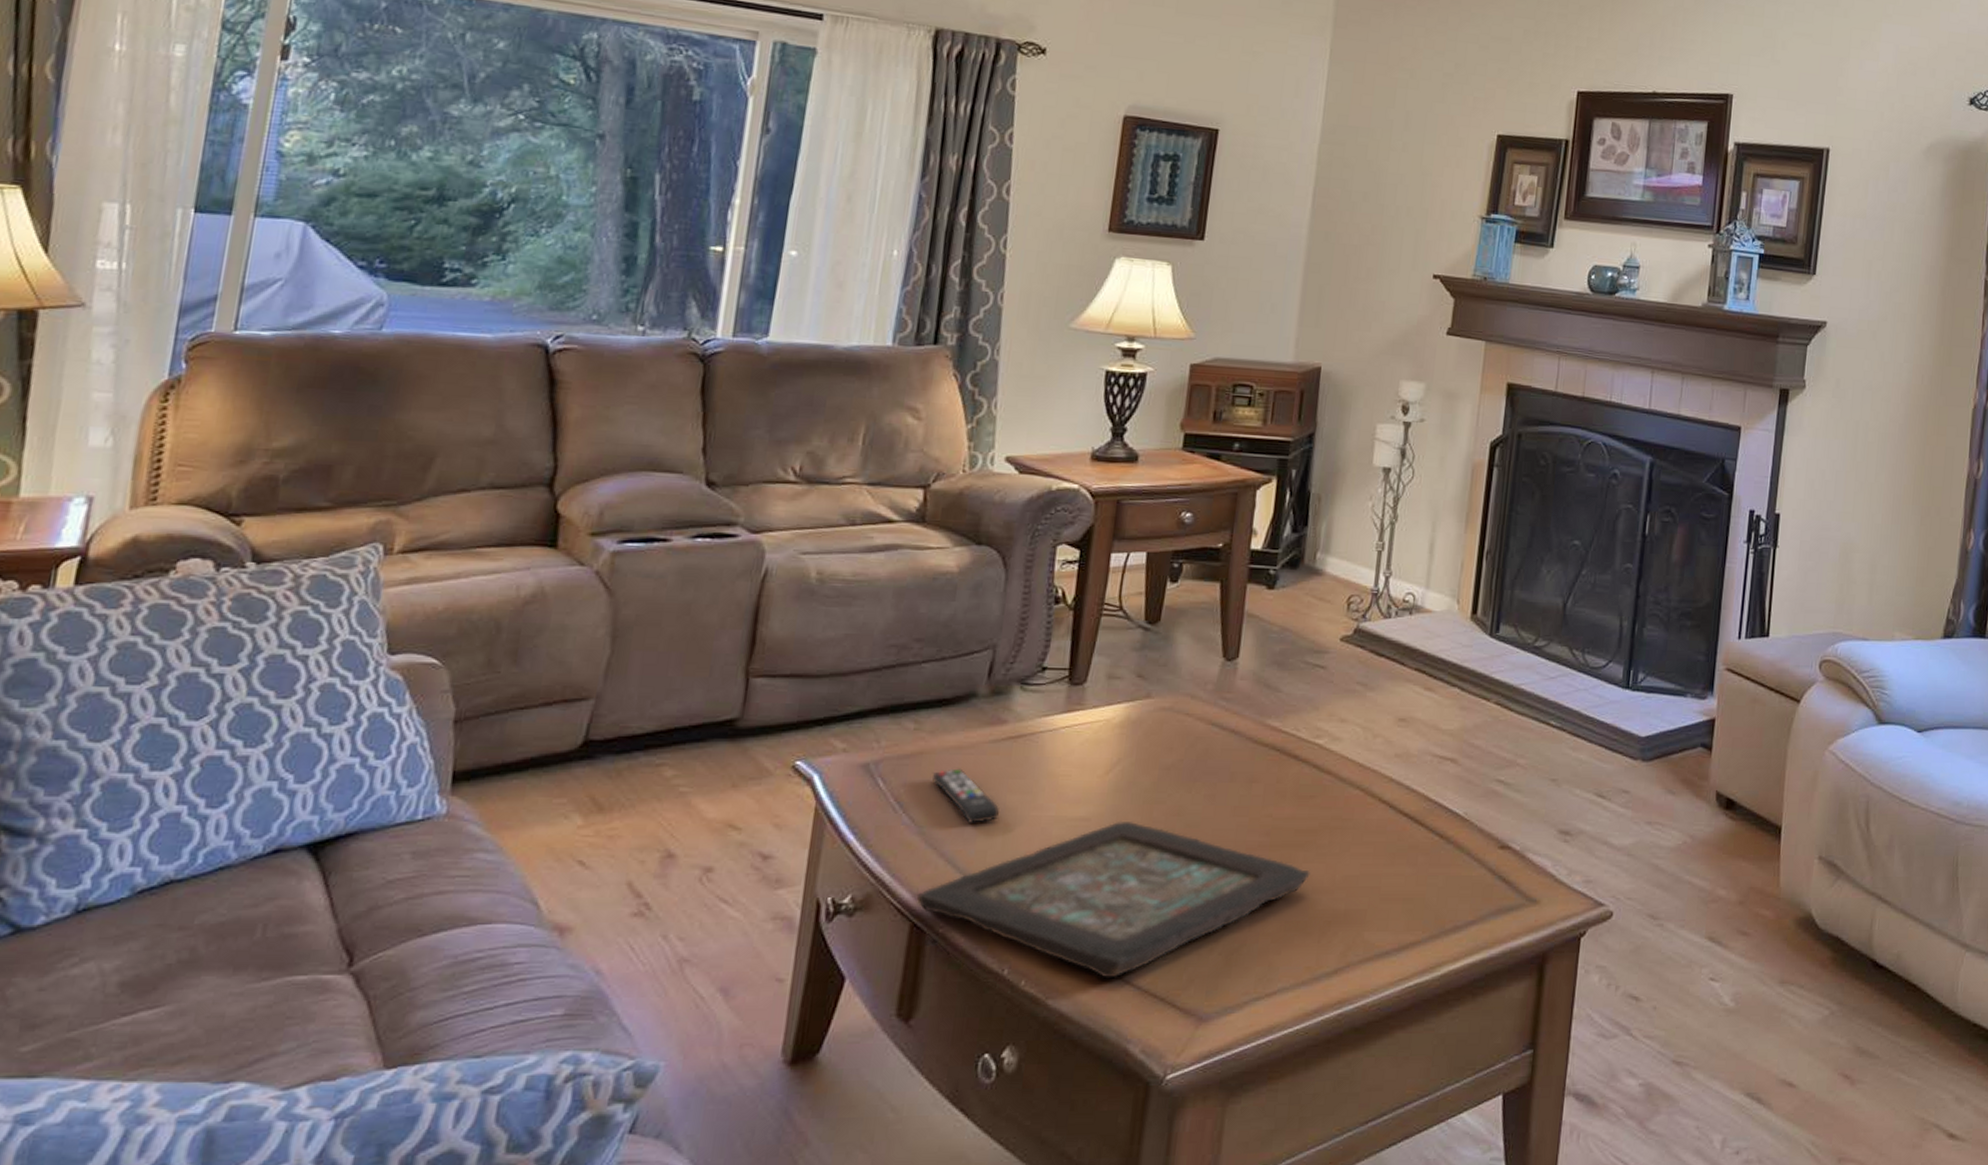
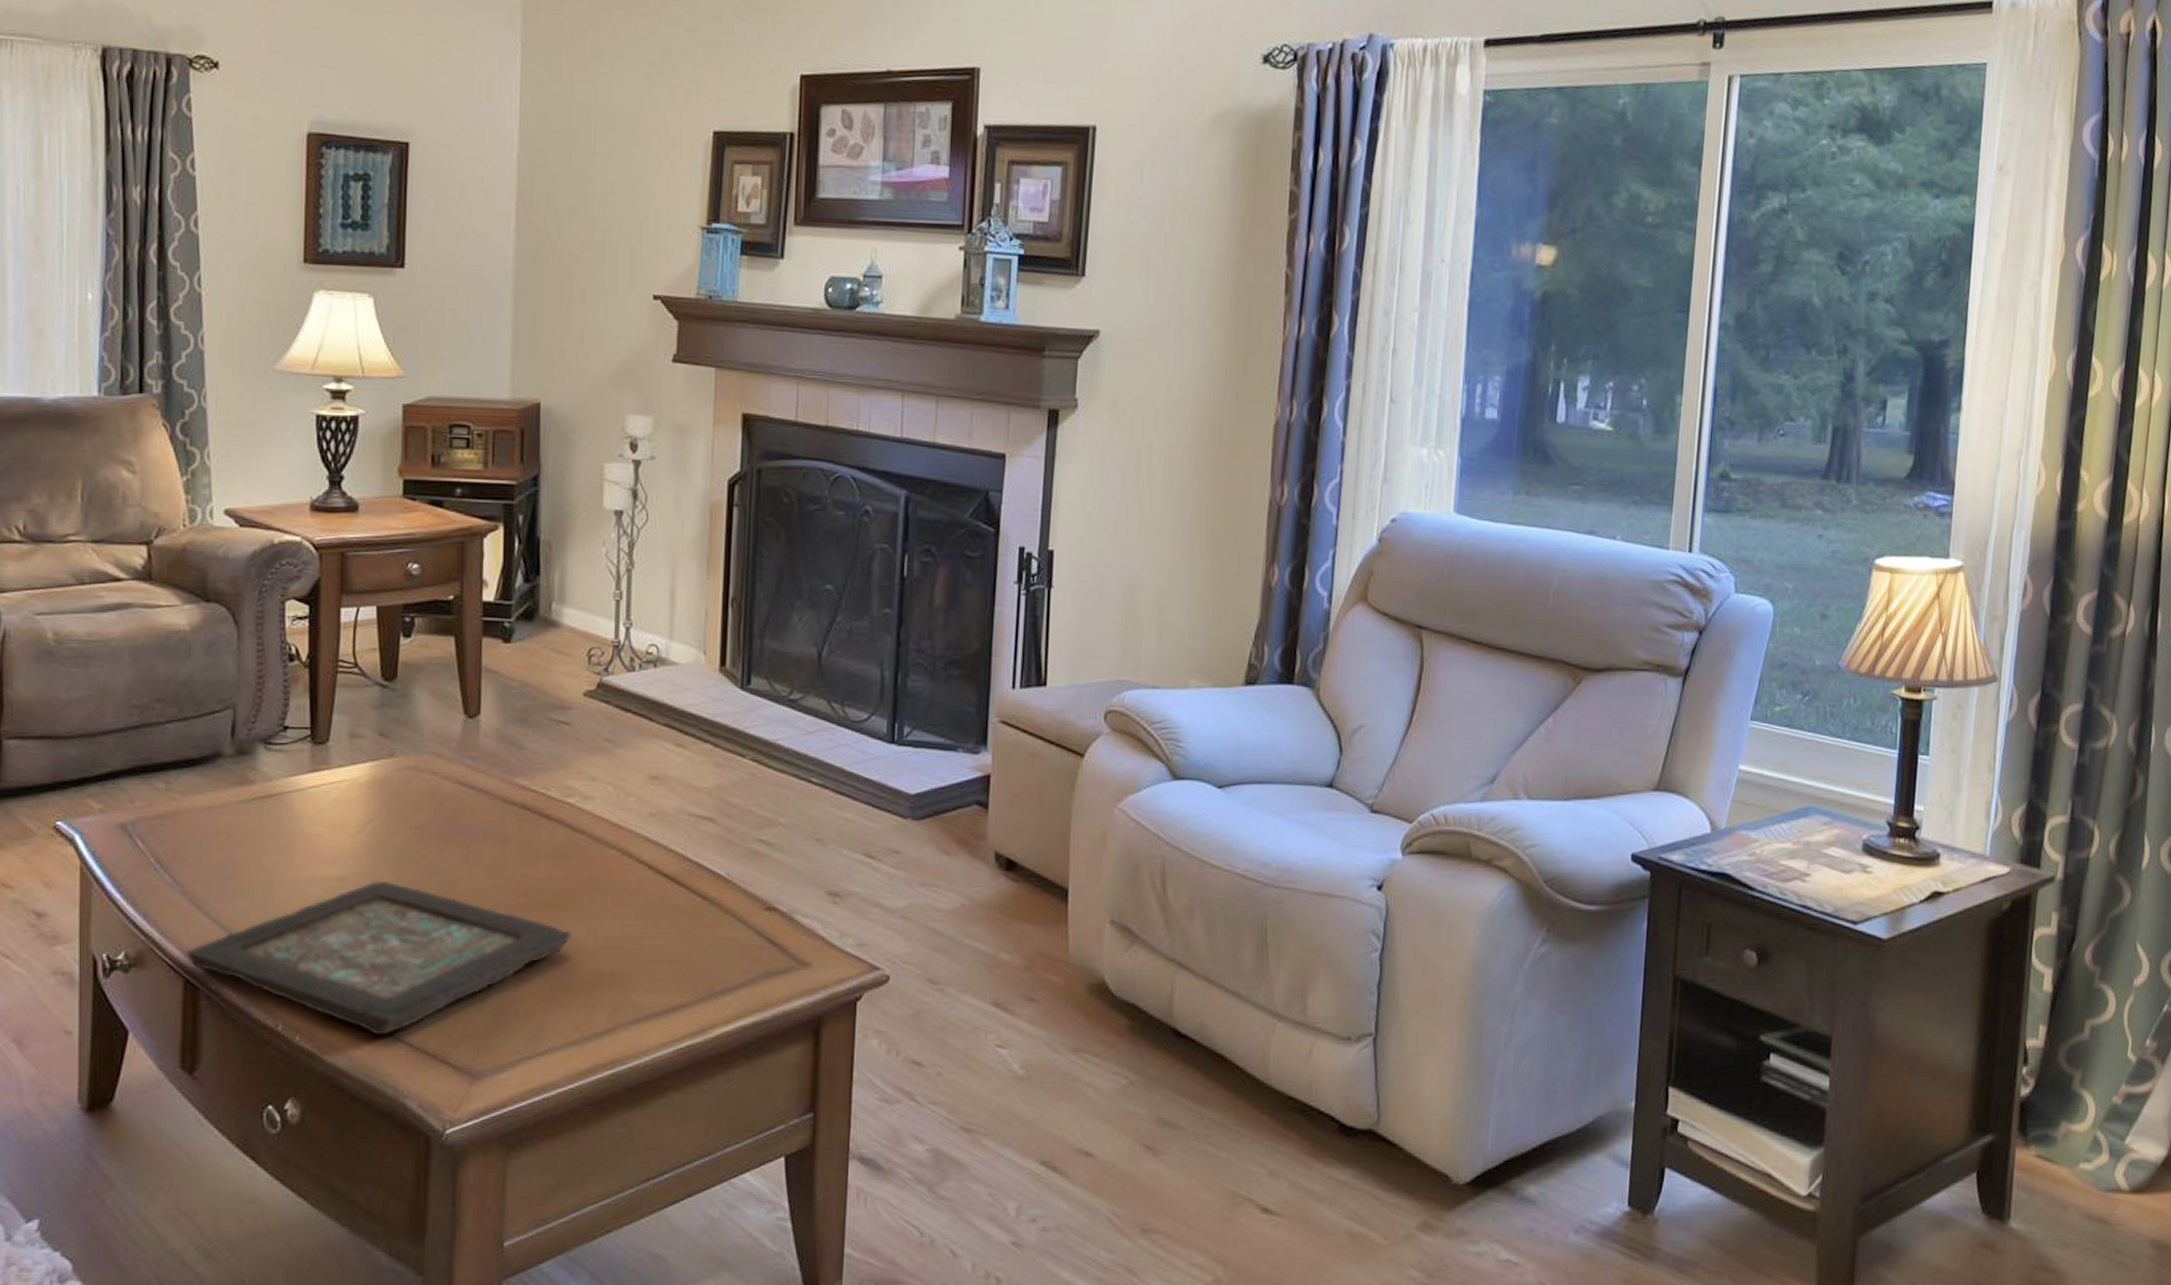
remote control: present [932,768,1000,823] -> none [187,828,258,883]

